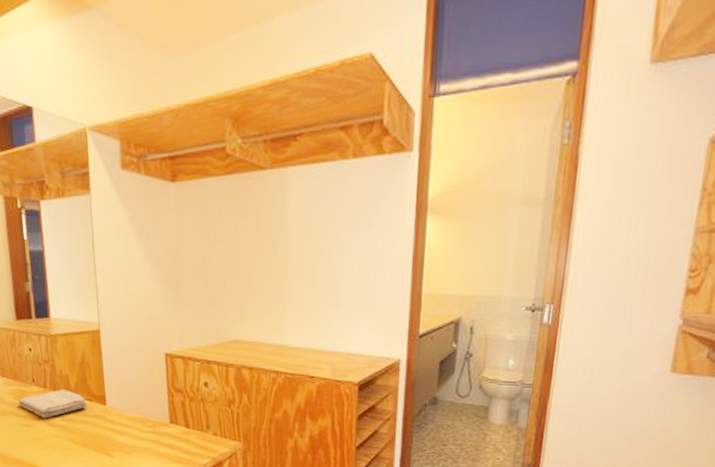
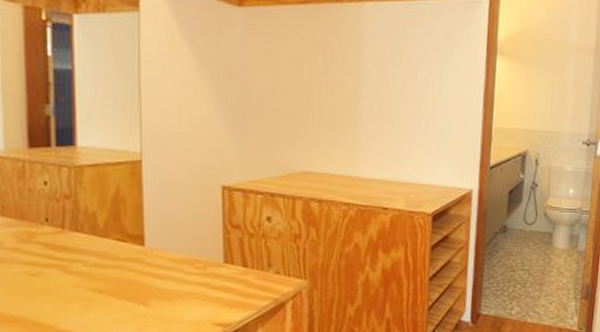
washcloth: present [17,389,87,419] -> none [21,228,119,265]

